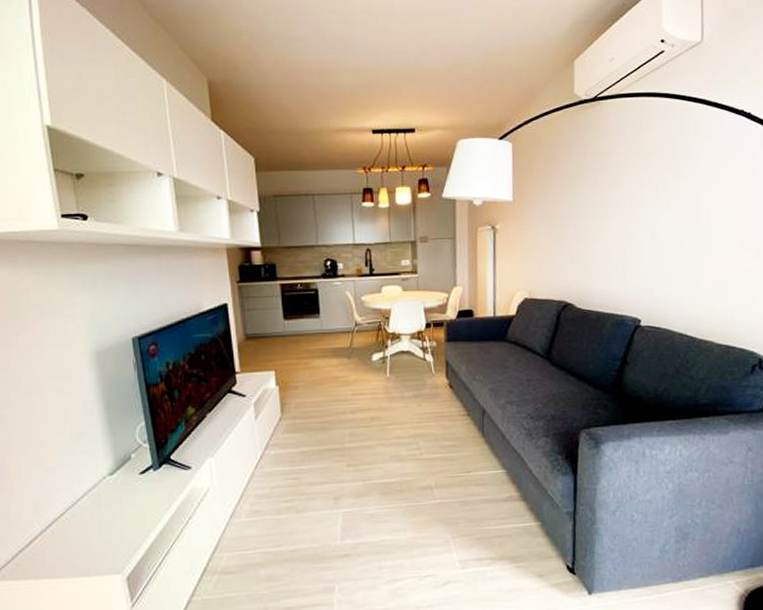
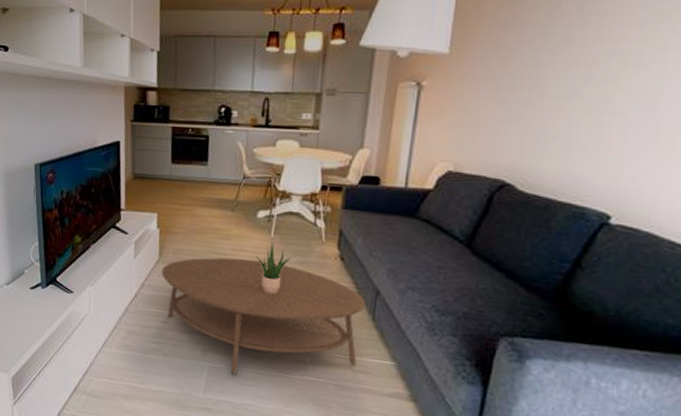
coffee table: none [285,400,475,515] -> present [161,257,365,375]
potted plant: none [375,381,408,431] -> present [255,242,292,295]

